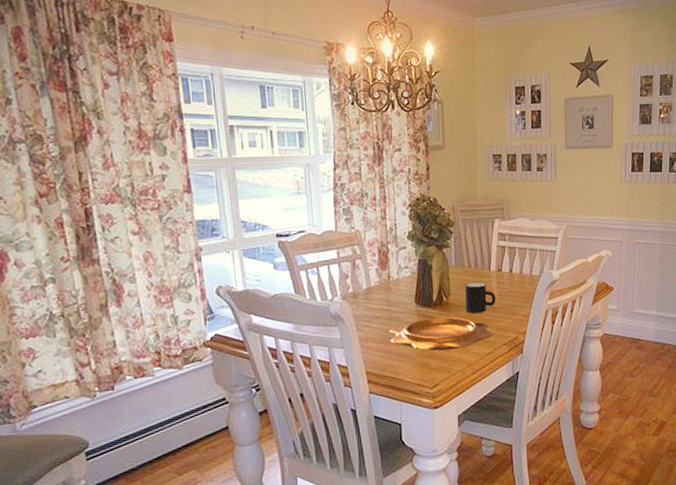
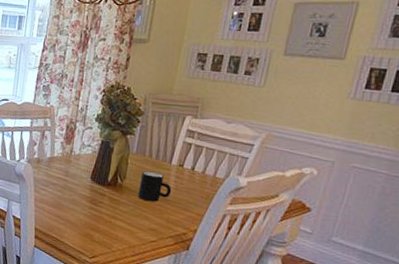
decorative bowl: present [389,316,494,351] -> none [62,194,162,230]

